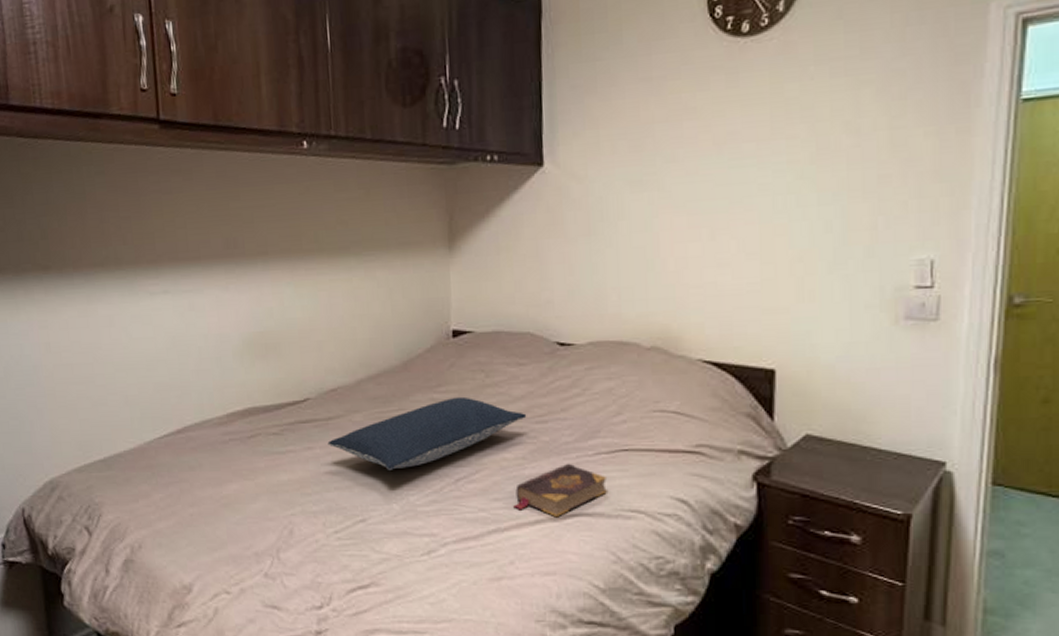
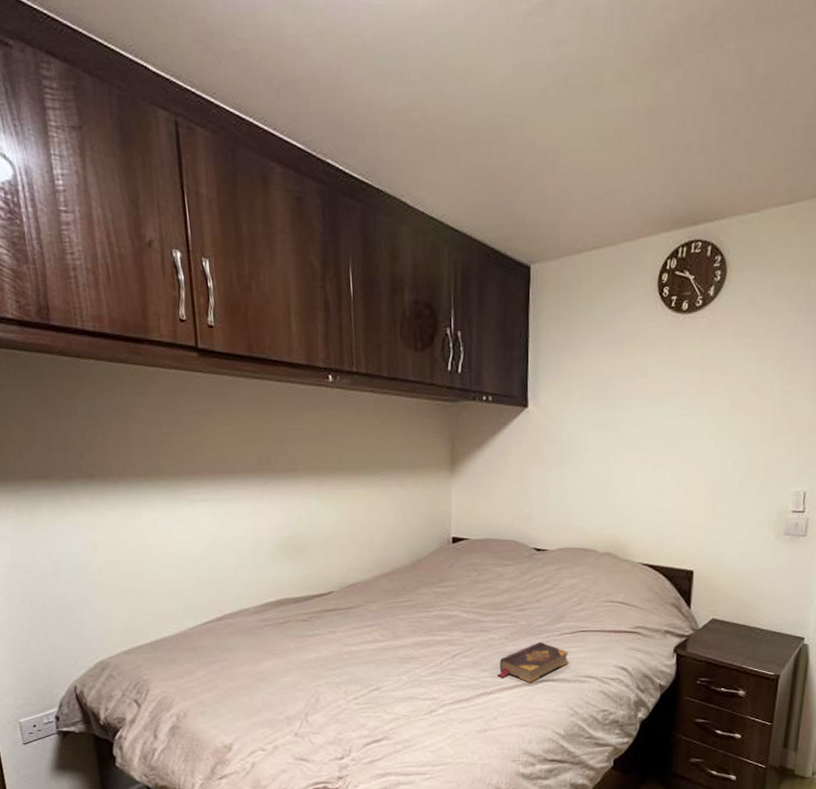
pillow: present [327,396,527,470] -> none [348,590,510,649]

